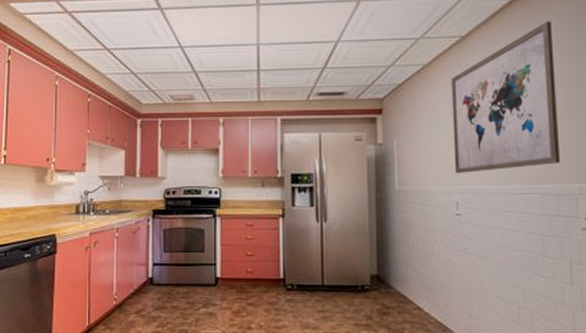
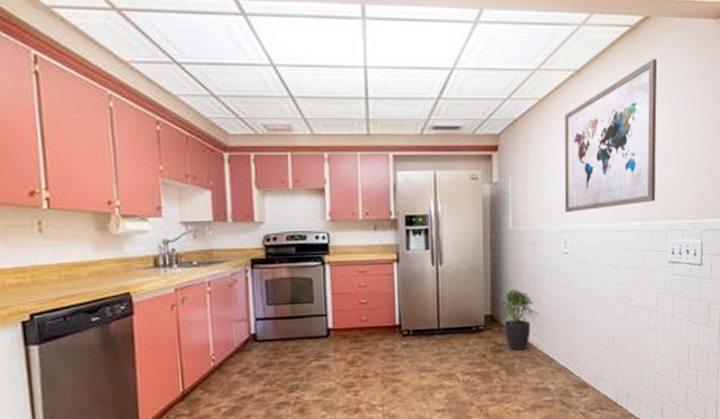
potted plant: none [386,249,430,315] -> present [500,289,539,351]

